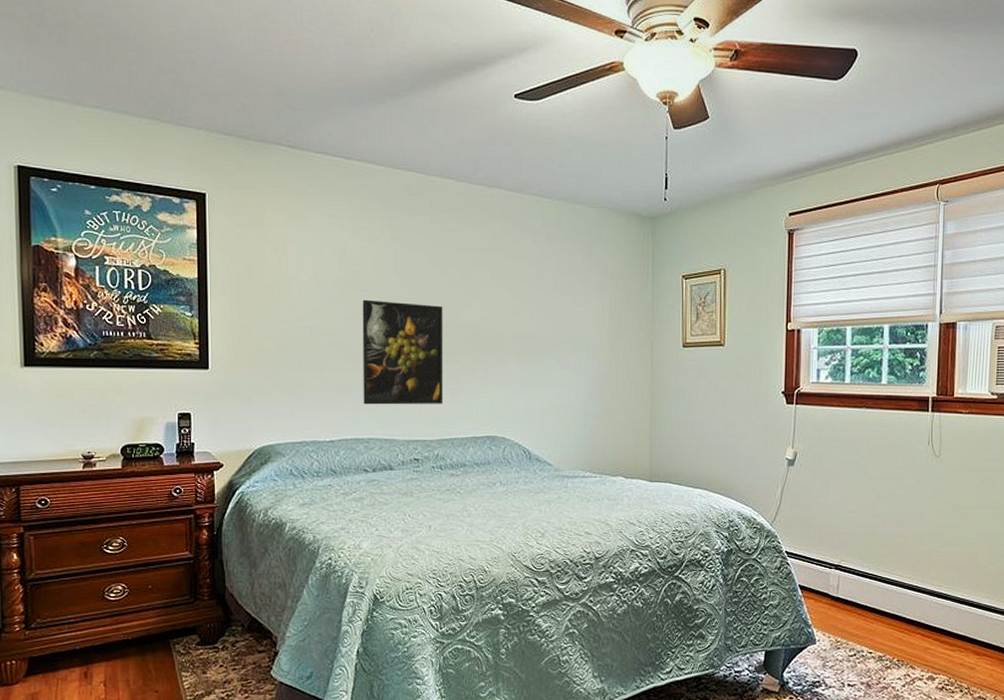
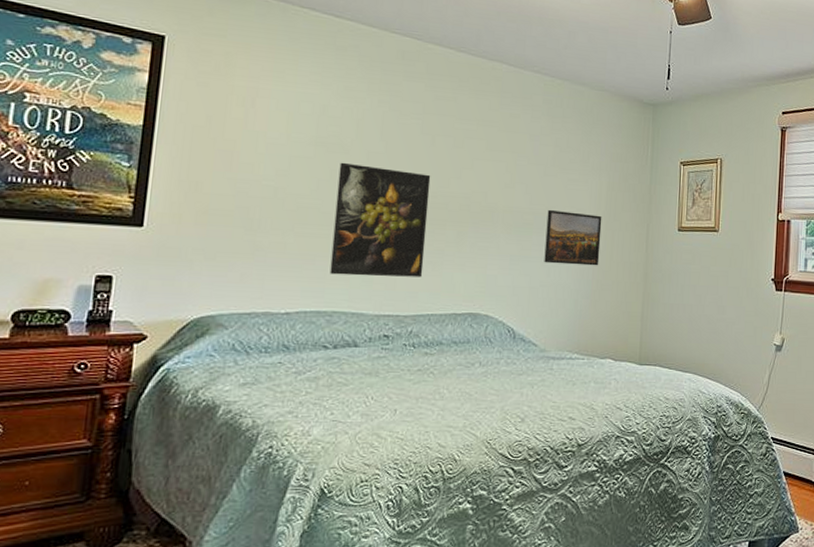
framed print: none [553,332,606,386] -> present [544,209,602,266]

